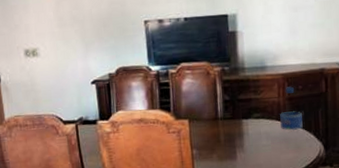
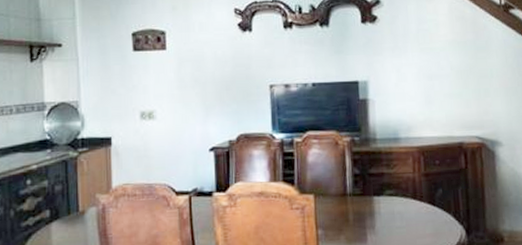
water bottle: present [280,86,303,131] -> none [415,161,441,212]

